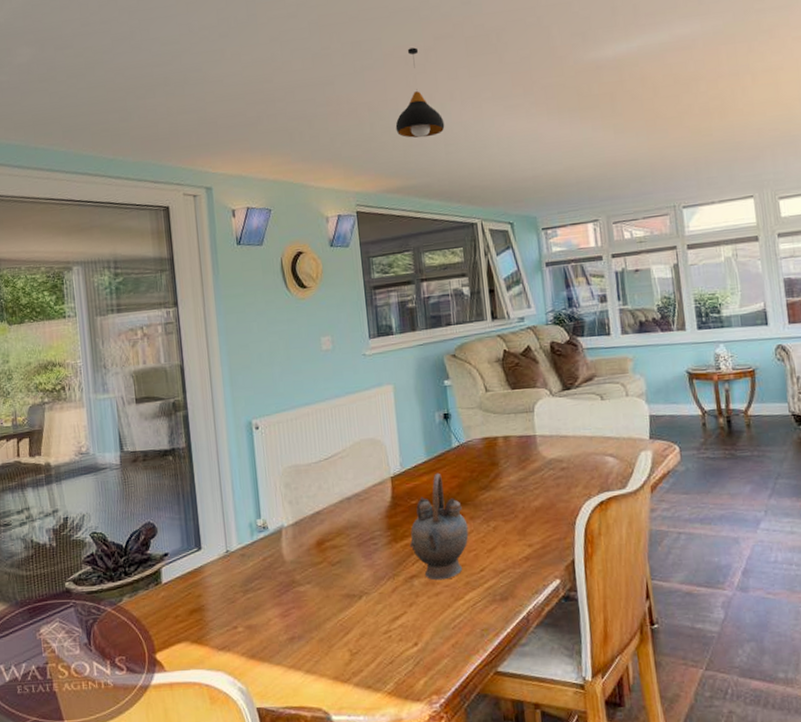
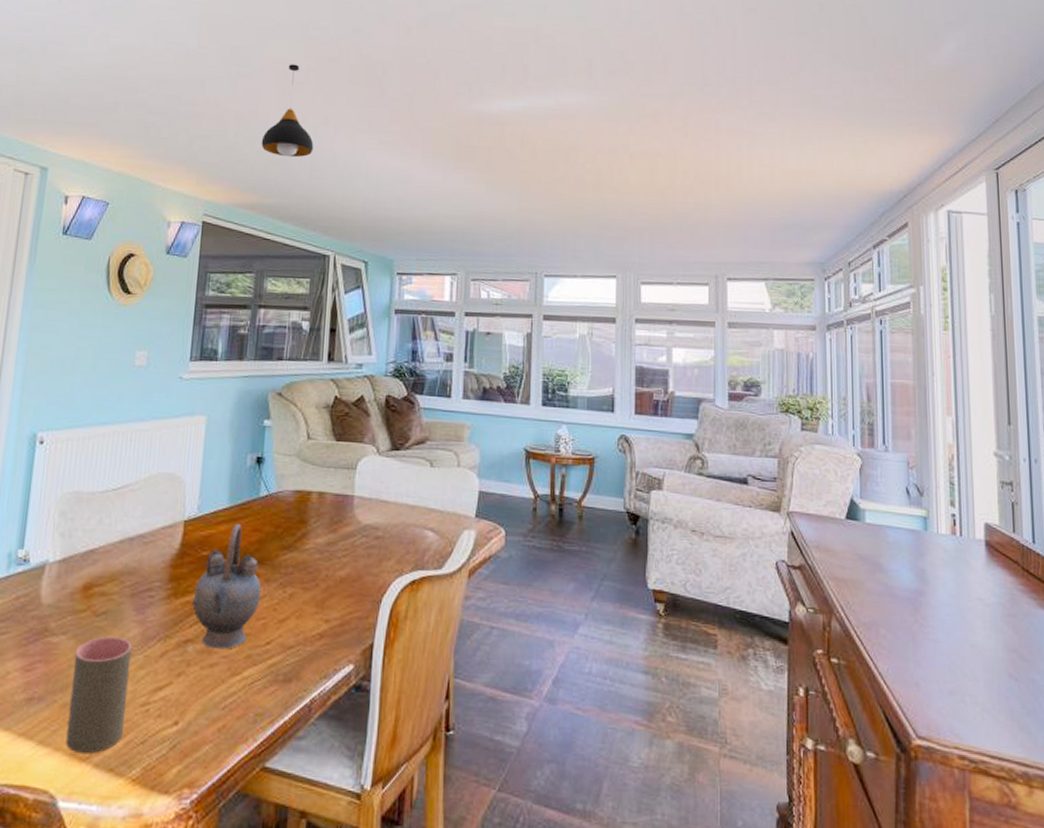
cup: none [320,580,374,677] -> present [65,636,132,754]

